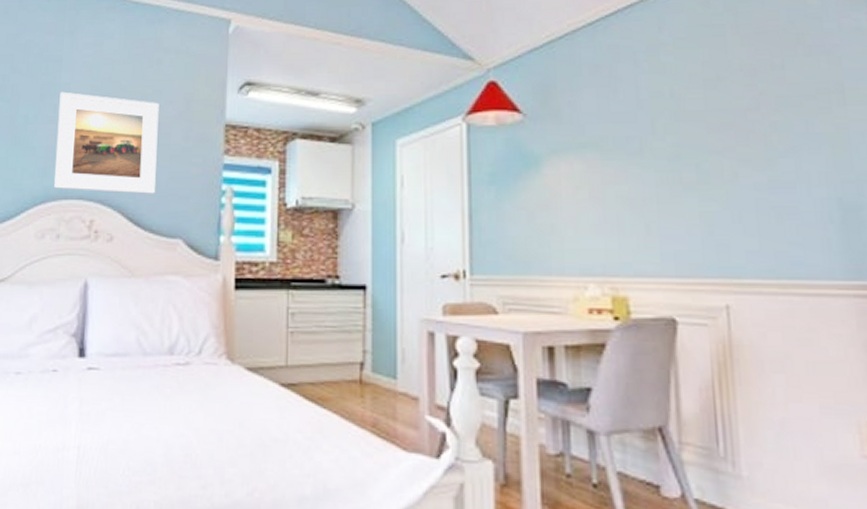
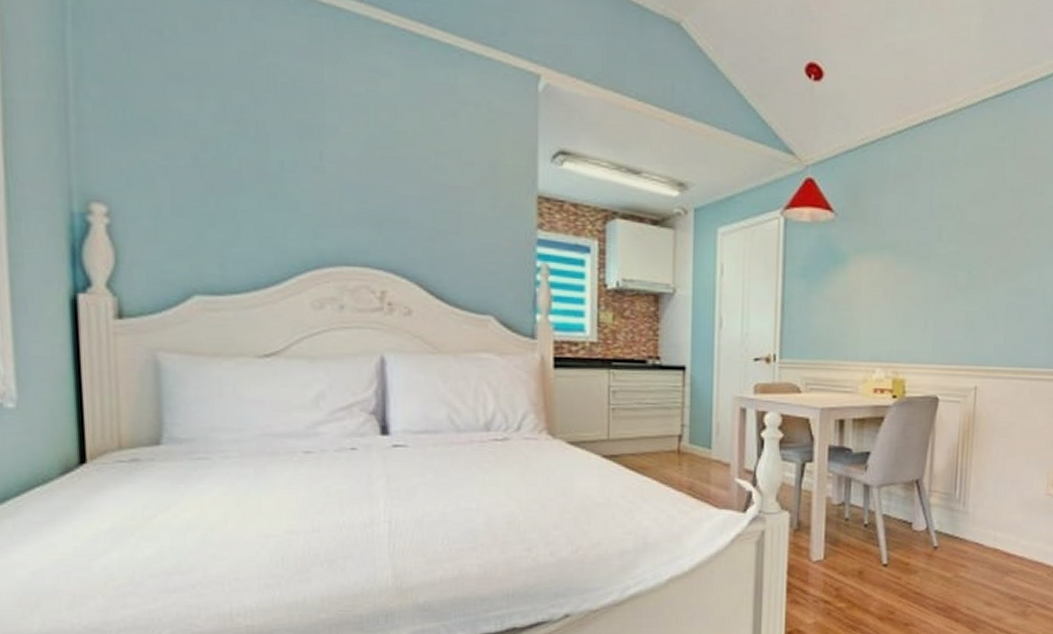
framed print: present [54,91,159,194] -> none [326,136,460,266]

